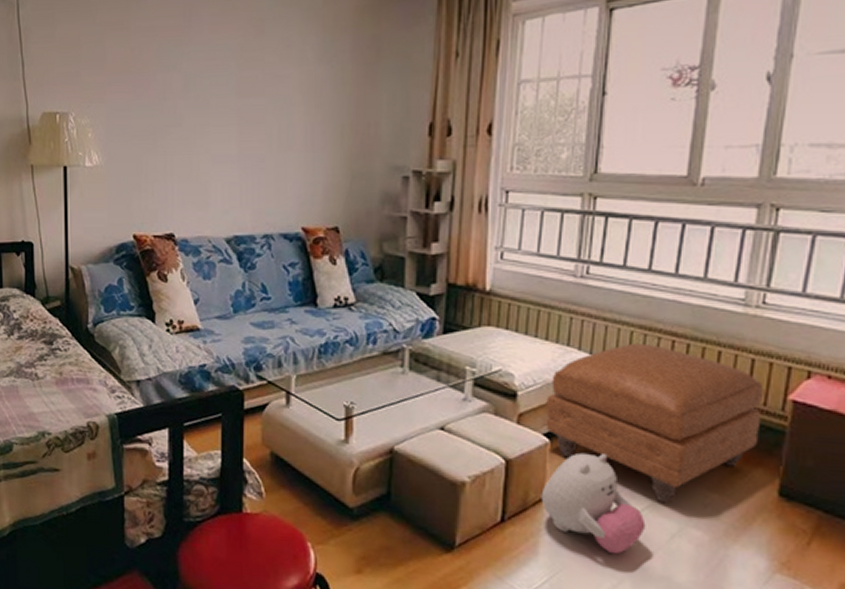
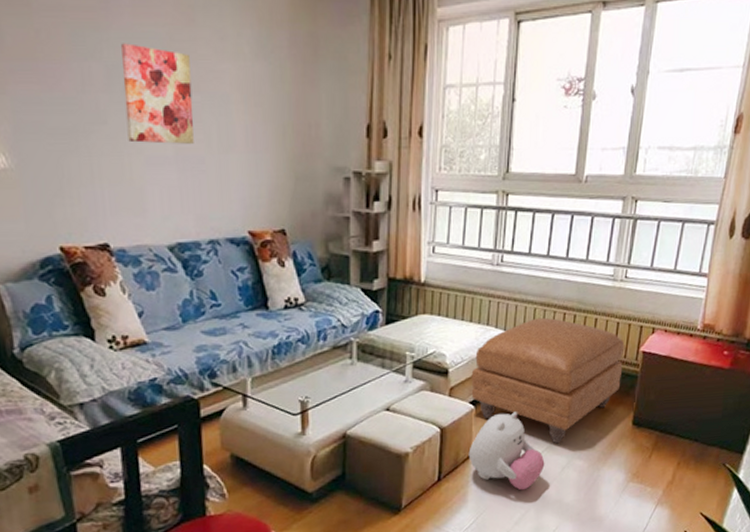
wall art: none [198,55,257,144] -> present [121,43,194,144]

